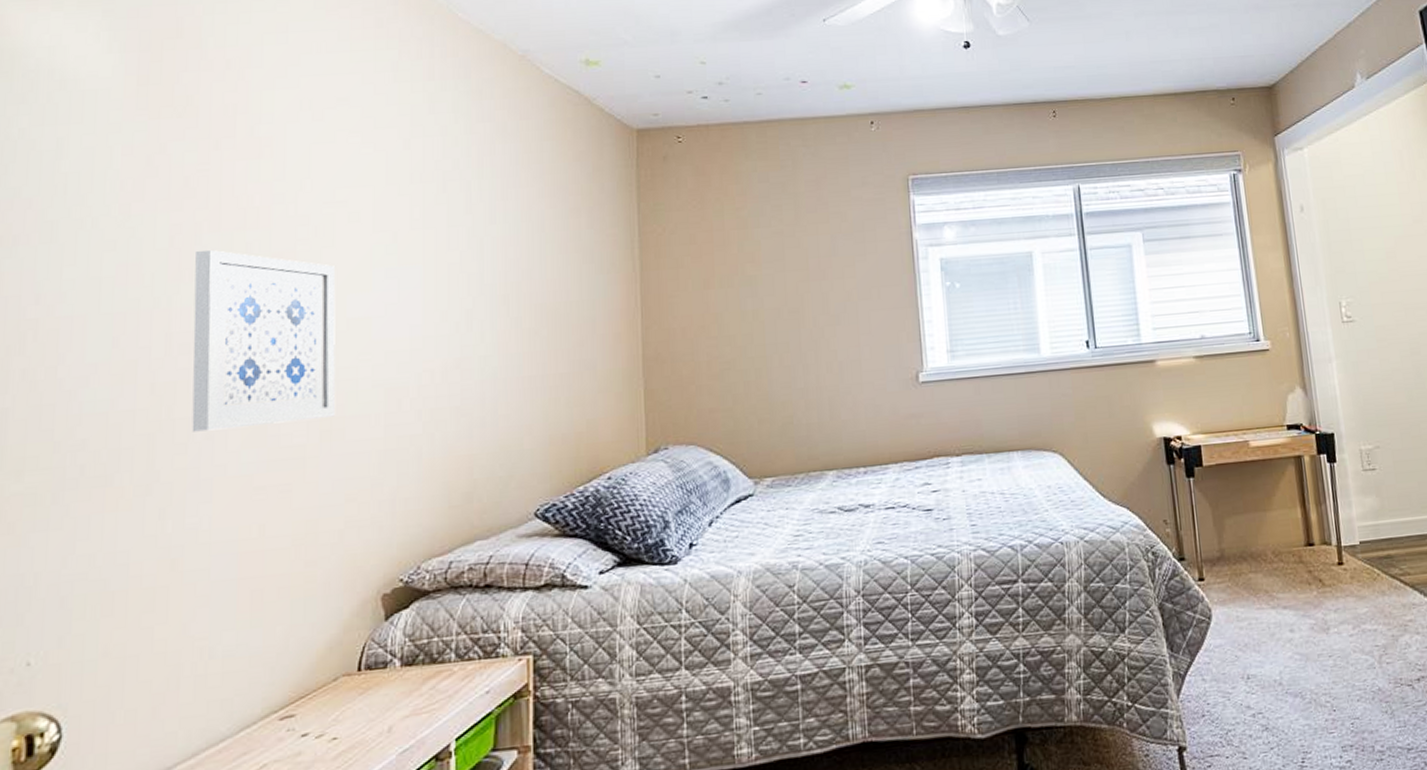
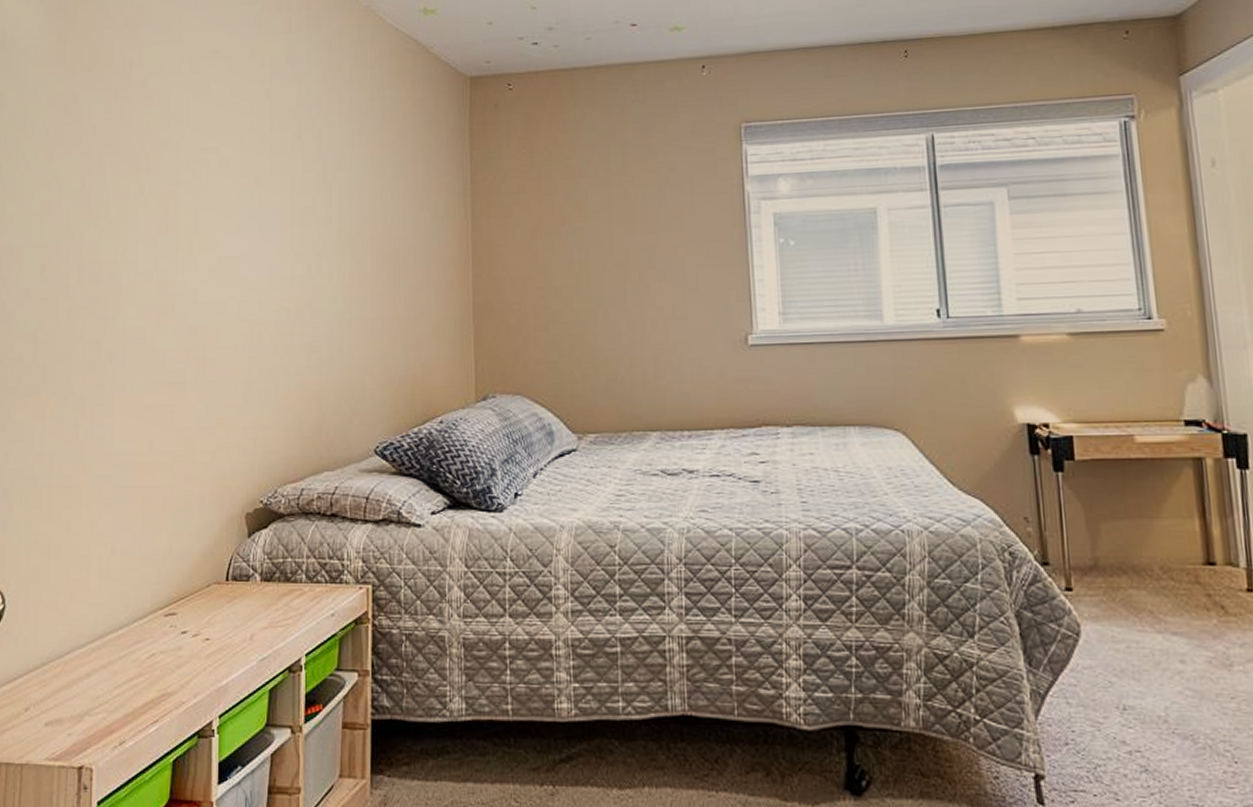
wall art: present [192,249,336,432] -> none [98,190,209,353]

